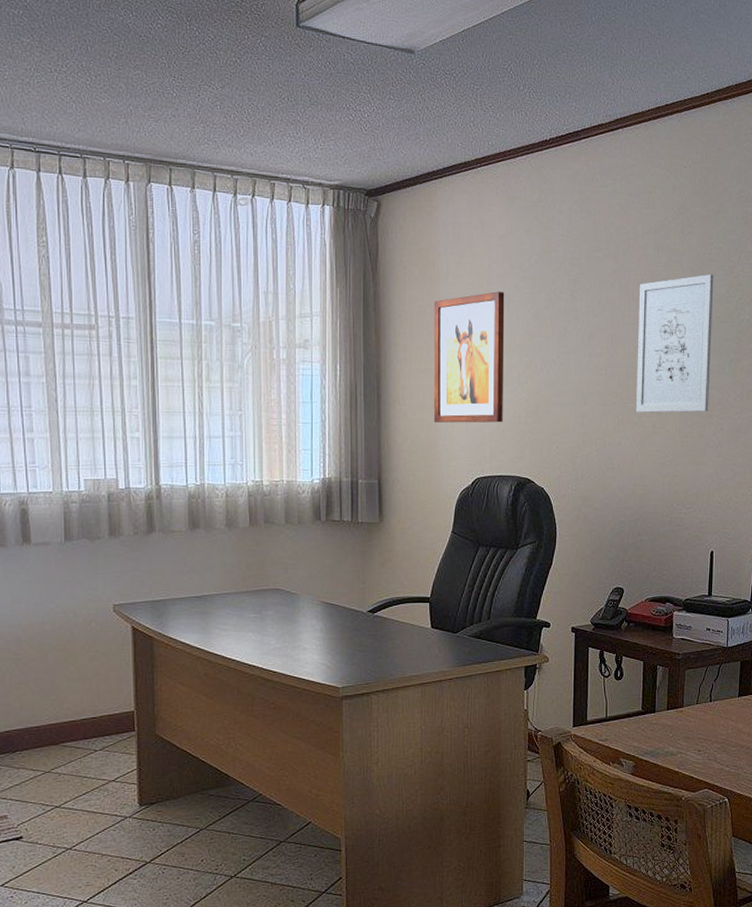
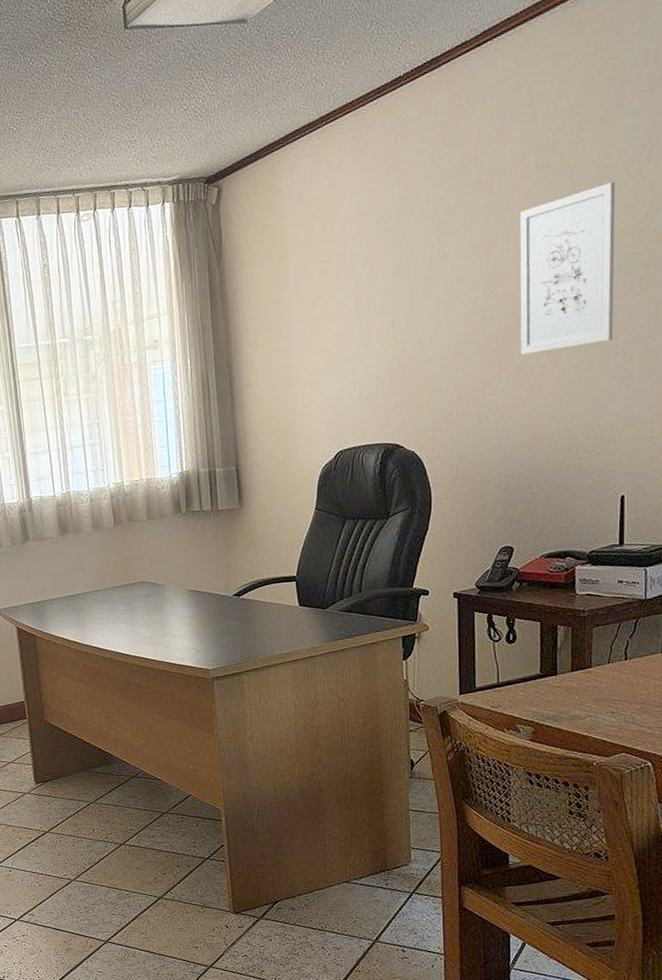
wall art: present [433,291,505,423] -> none [283,252,365,401]

